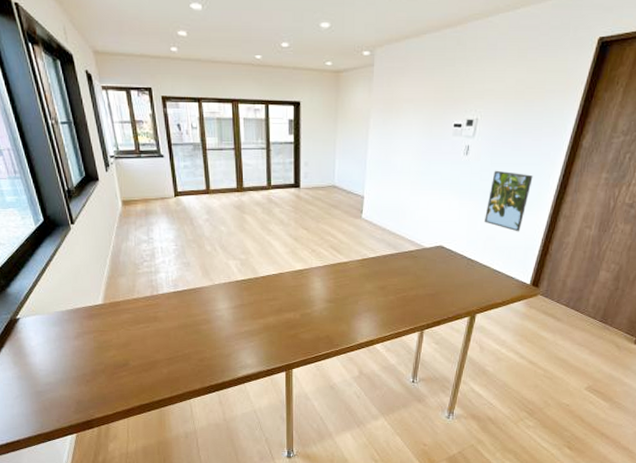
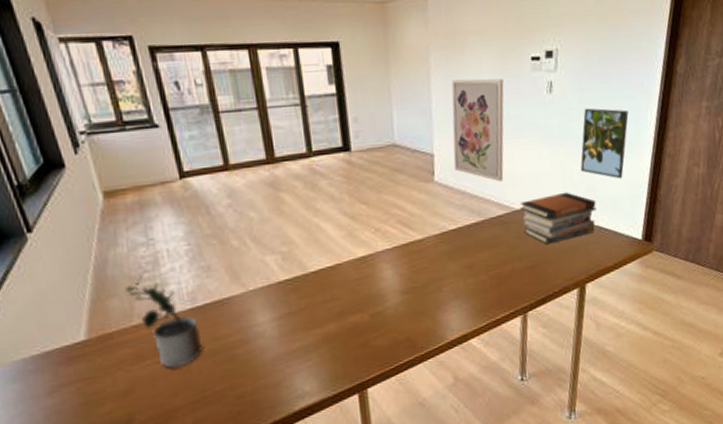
potted plant: none [131,264,179,332] -> present [125,276,203,368]
wall art: none [379,138,428,224] -> present [451,78,504,182]
book stack: none [429,238,494,278] -> present [520,192,597,244]

